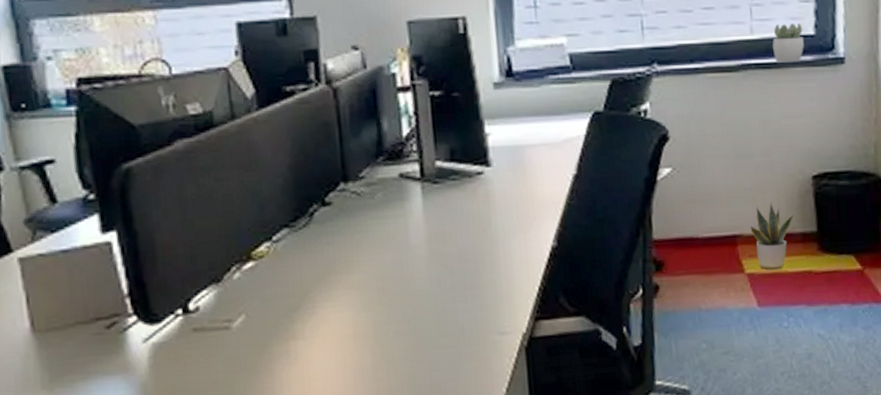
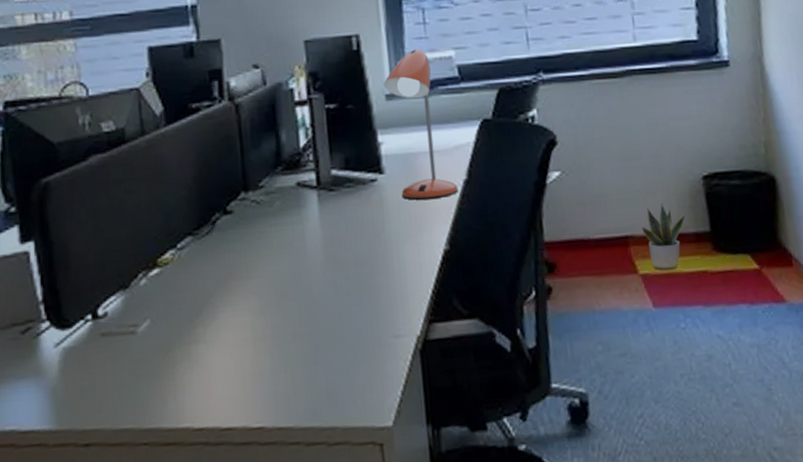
desk lamp: none [491,34,567,195] -> present [383,48,458,200]
succulent plant: present [772,22,804,63] -> none [655,29,688,68]

